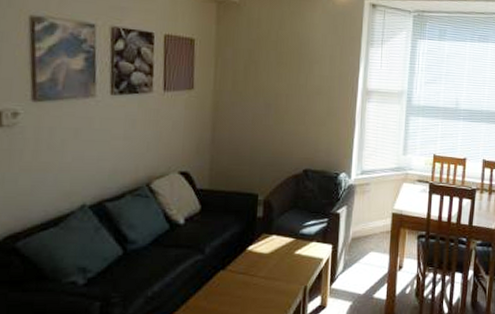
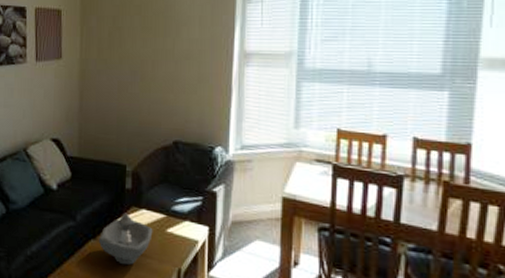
decorative bowl: none [227,241,282,291] -> present [98,214,153,265]

